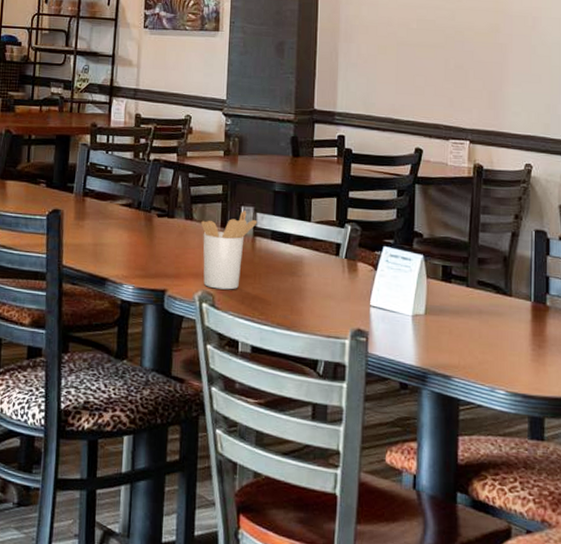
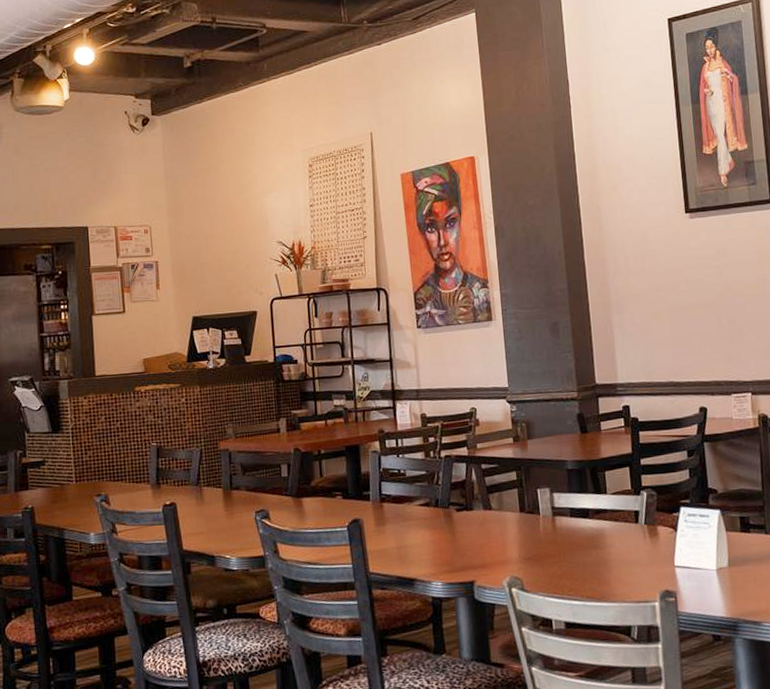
utensil holder: present [201,211,257,290] -> none [500,493,555,573]

